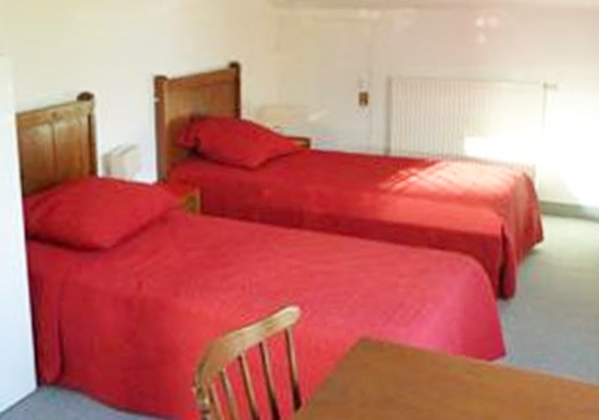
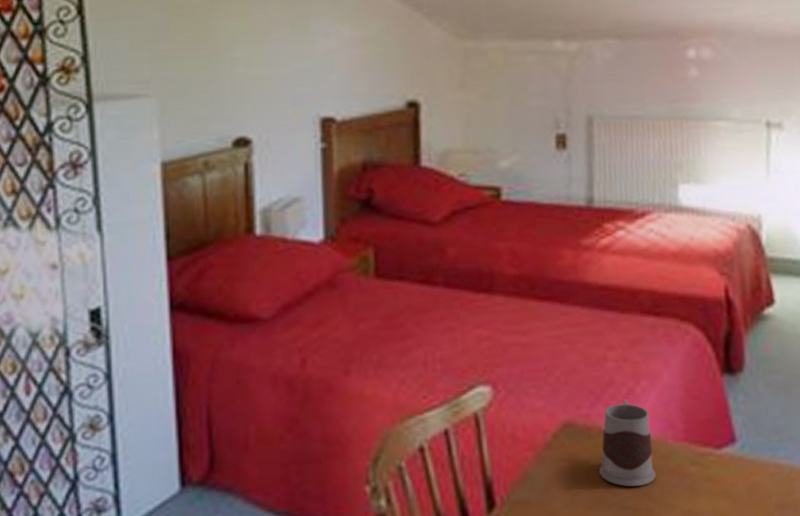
mug: none [389,319,437,391] -> present [598,400,656,487]

